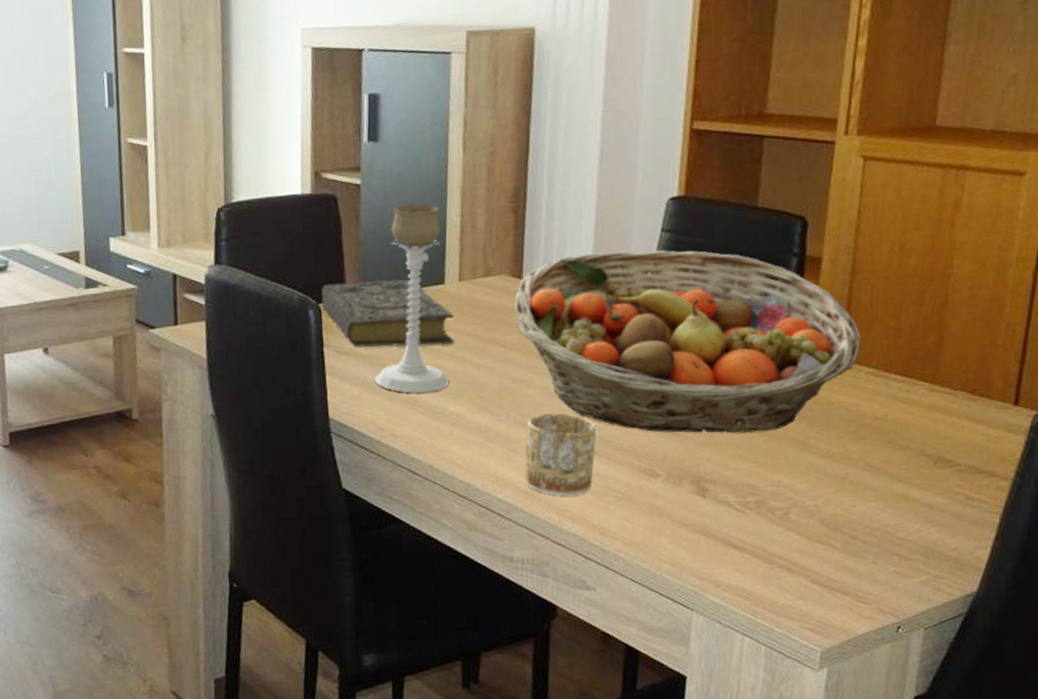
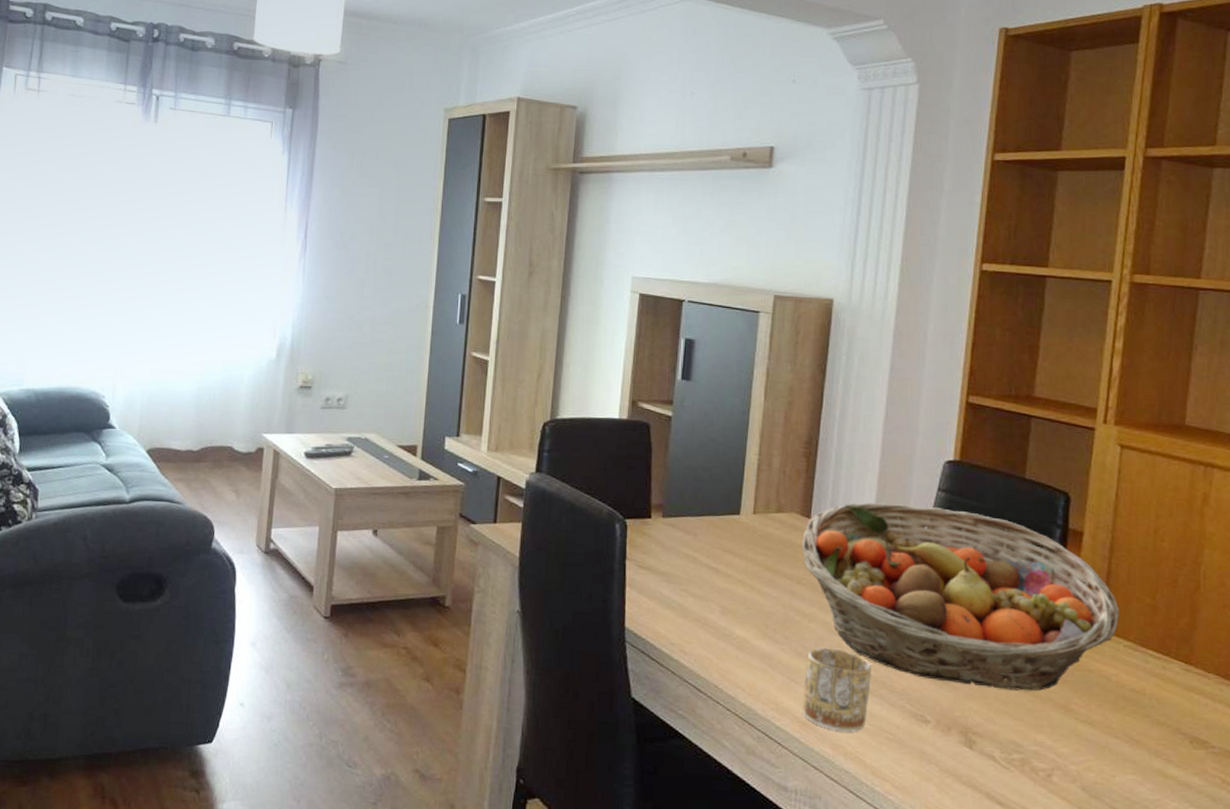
book: present [321,279,455,348] -> none [627,502,746,572]
candle holder: present [374,204,449,393] -> none [669,438,740,614]

